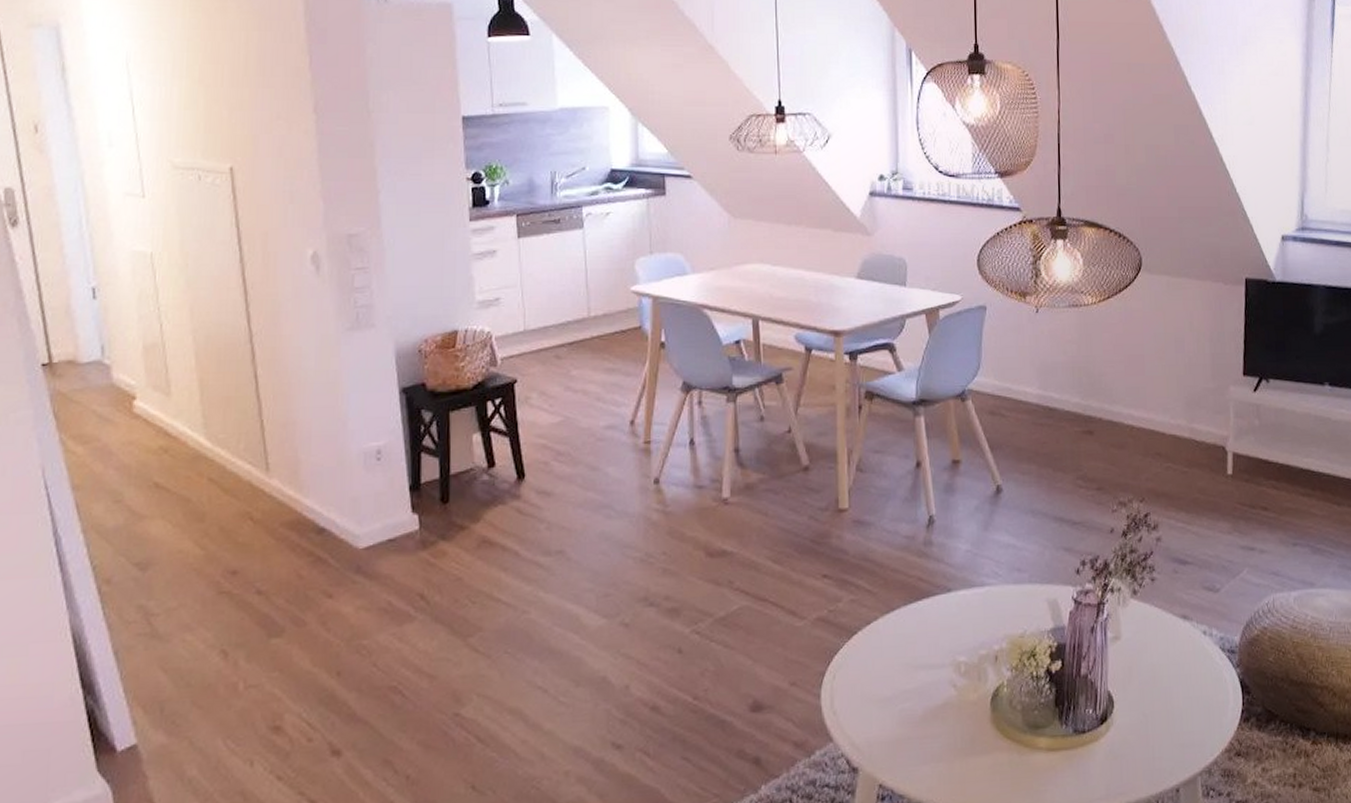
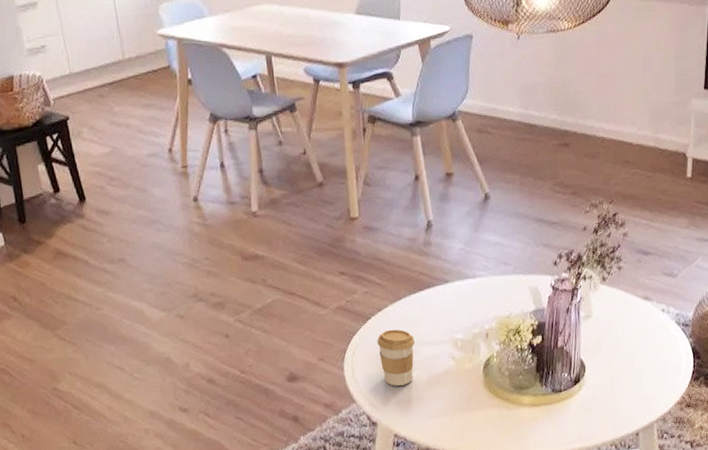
coffee cup: none [863,647,909,721] -> present [377,329,415,386]

